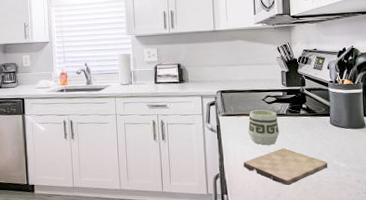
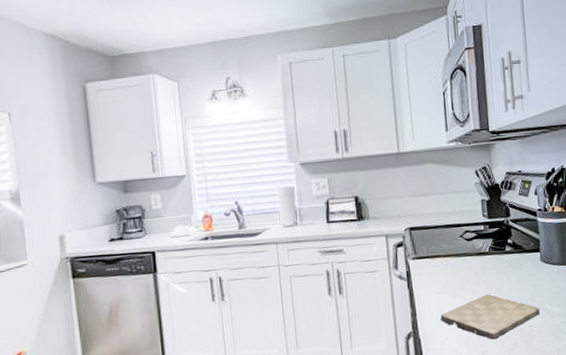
cup: present [248,109,279,145] -> none [444,248,482,293]

